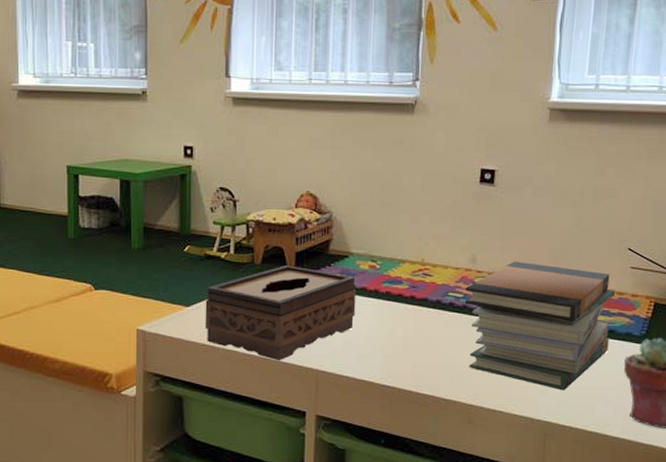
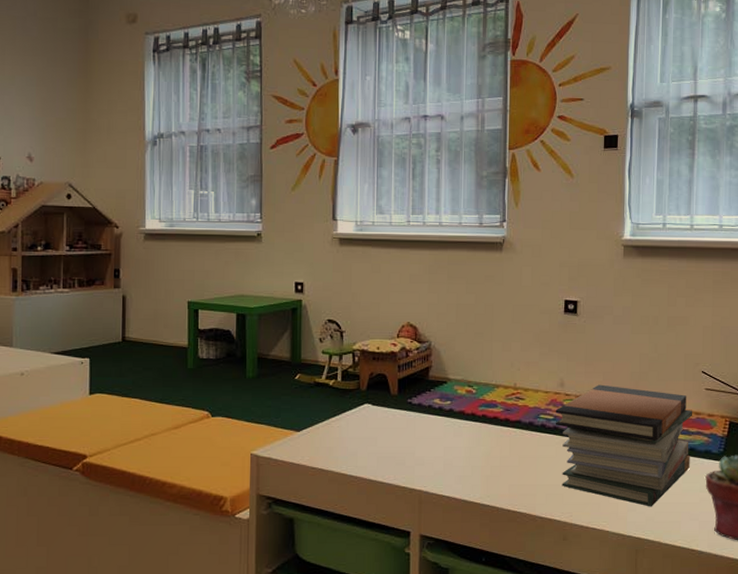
tissue box: present [205,265,356,361] -> none [314,391,455,483]

